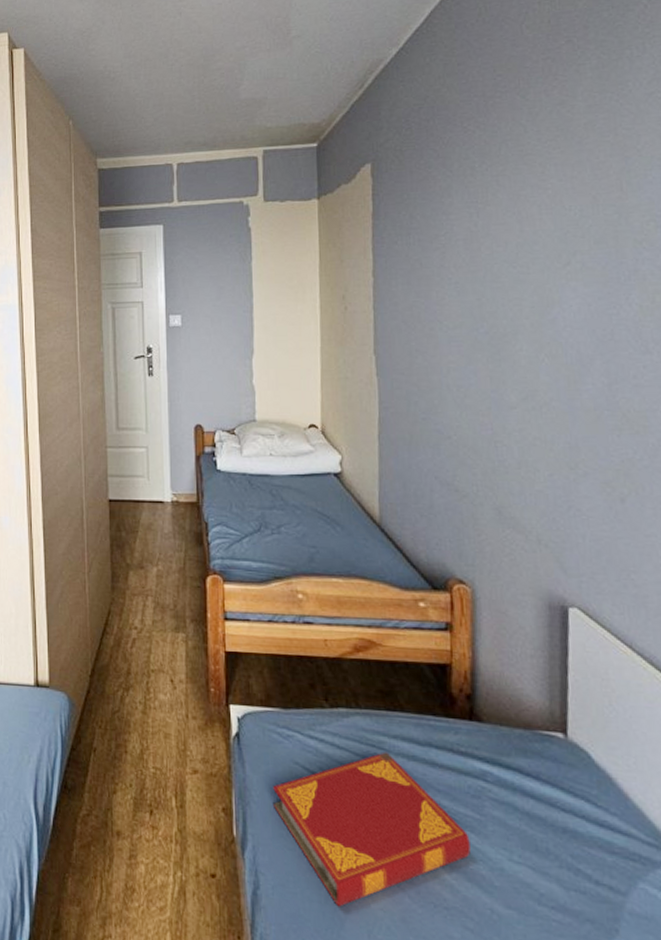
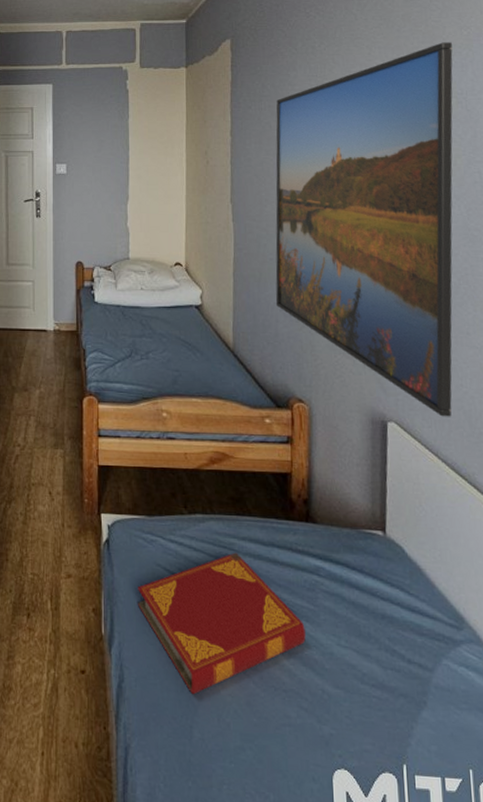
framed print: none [427,153,650,603] -> present [275,42,453,417]

